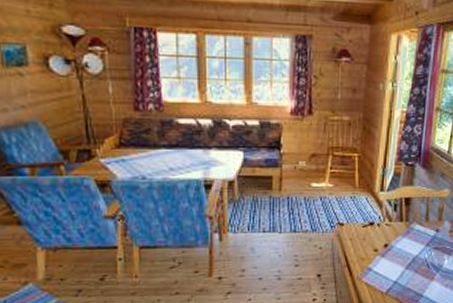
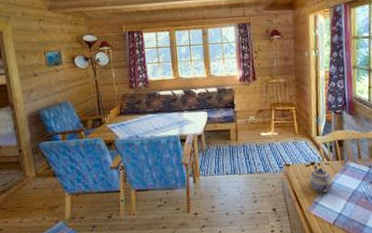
teapot: none [365,226,392,259] -> present [309,165,333,194]

